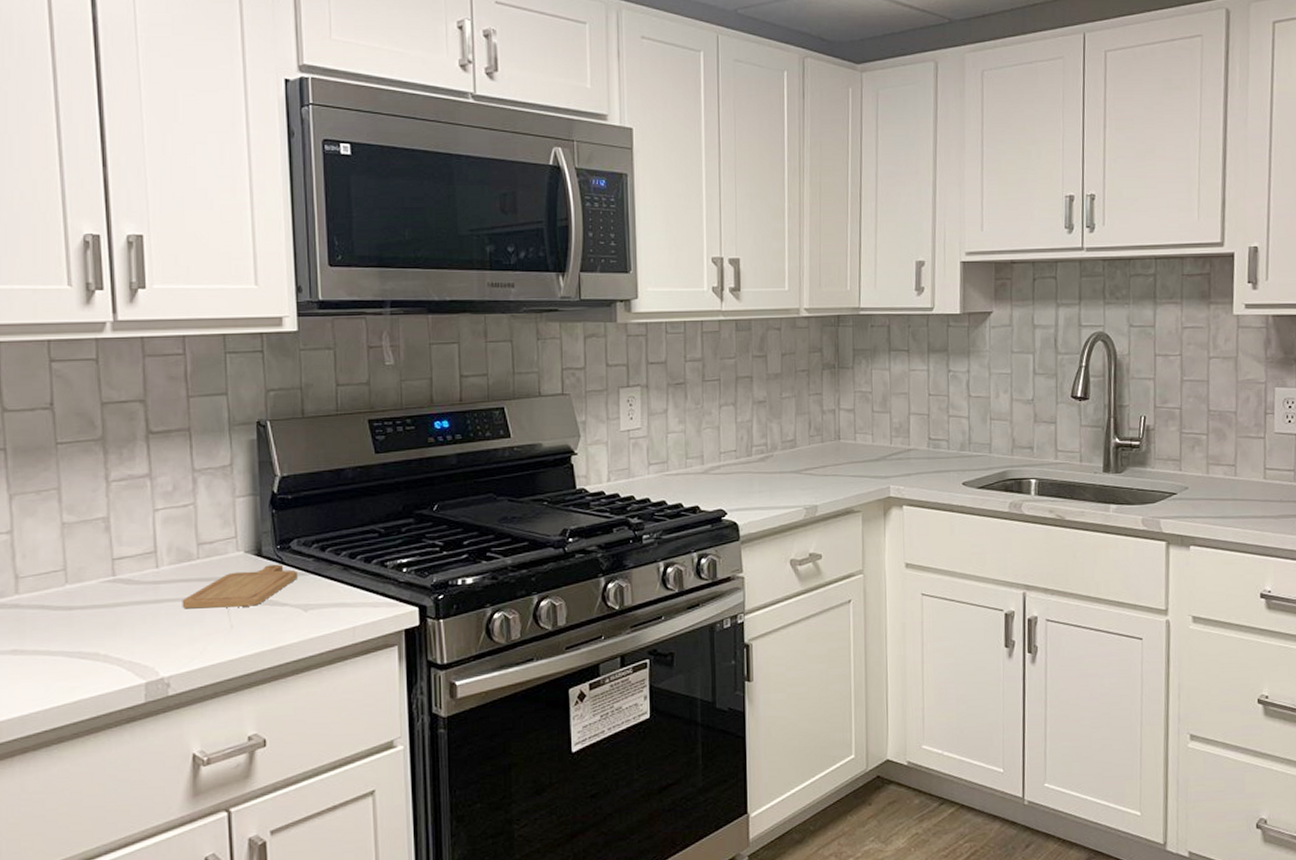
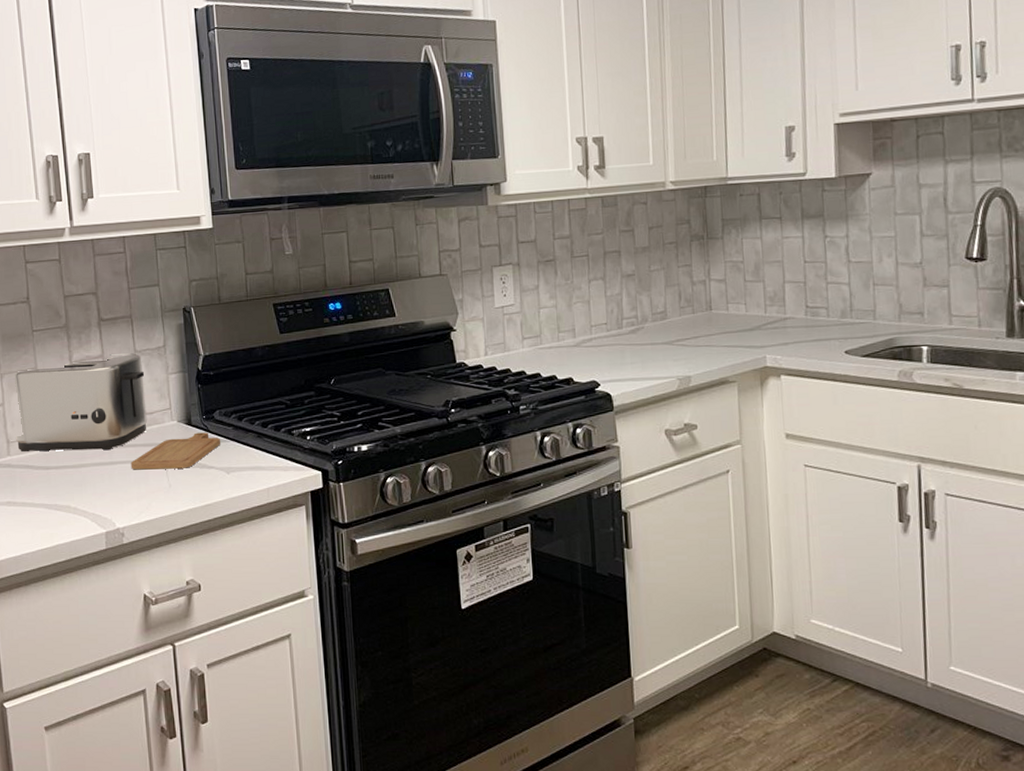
toaster: none [26,472,205,590] -> present [15,353,147,453]

